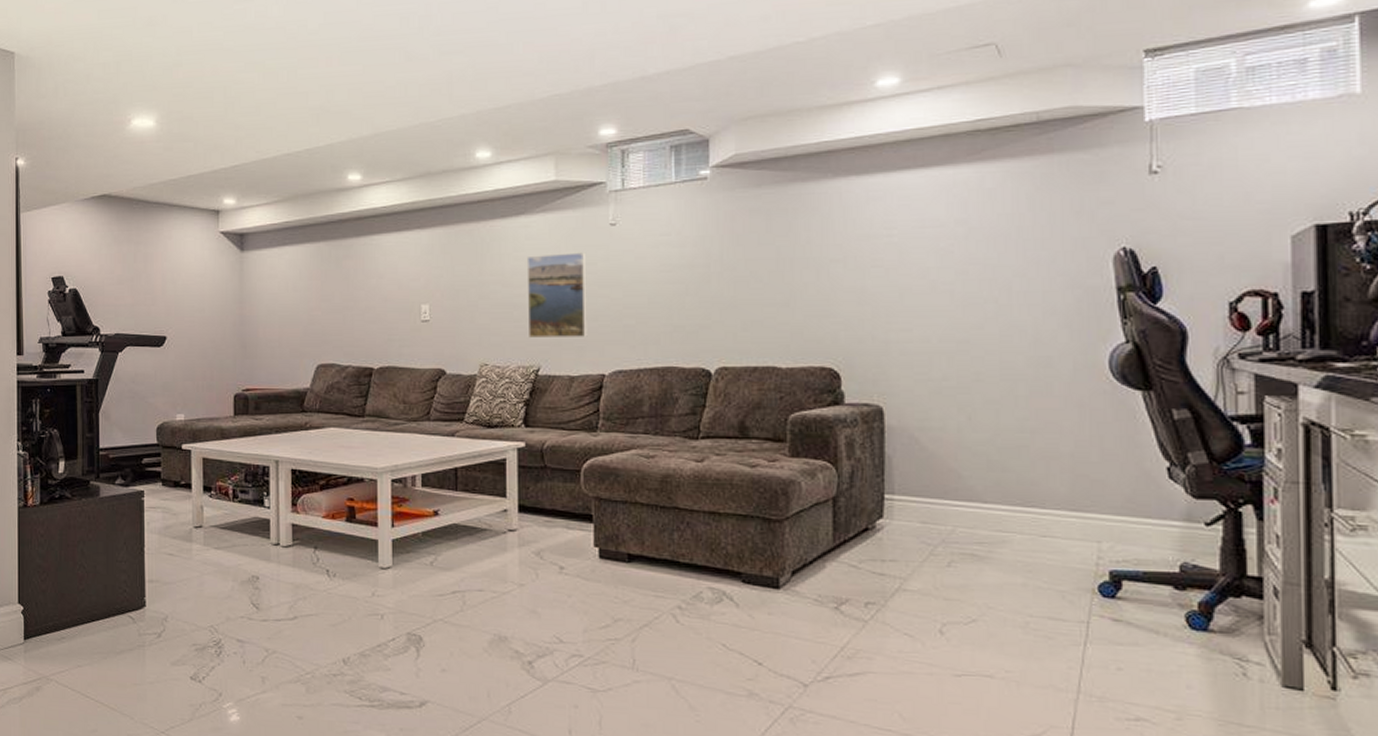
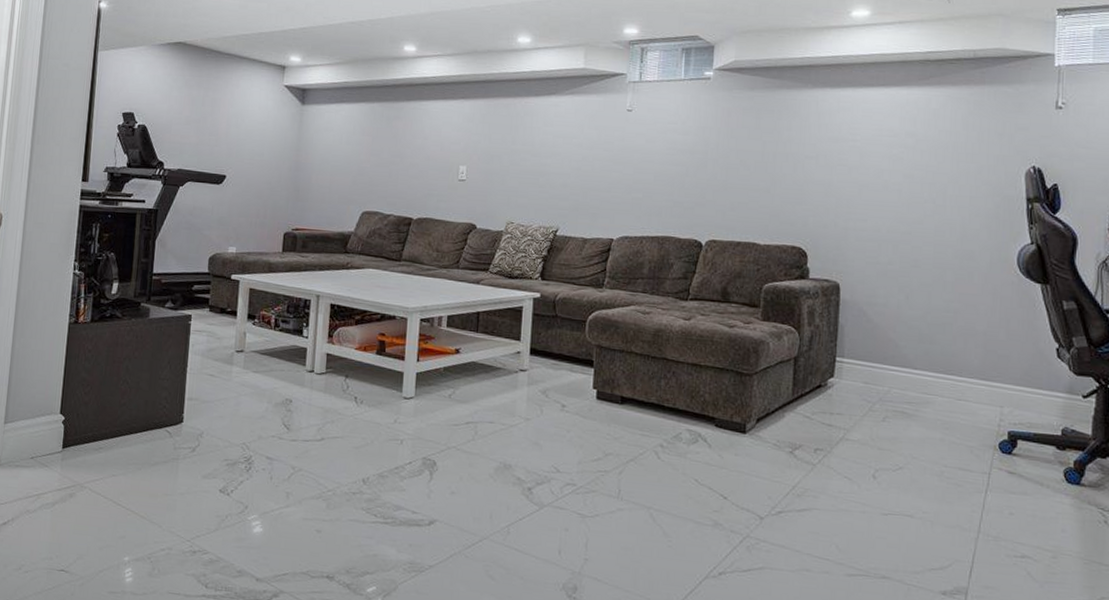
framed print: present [526,252,588,337] -> none [551,131,606,205]

